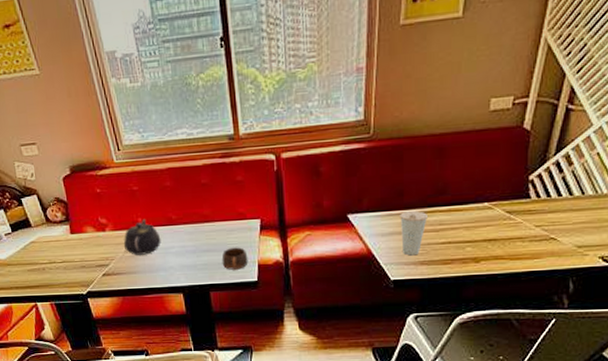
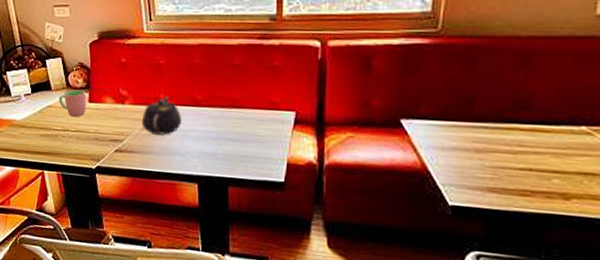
cup: none [40,223,69,249] -> present [58,90,87,117]
cup: present [221,247,248,270] -> none [246,139,277,166]
cup: present [400,211,429,256] -> none [466,124,505,180]

